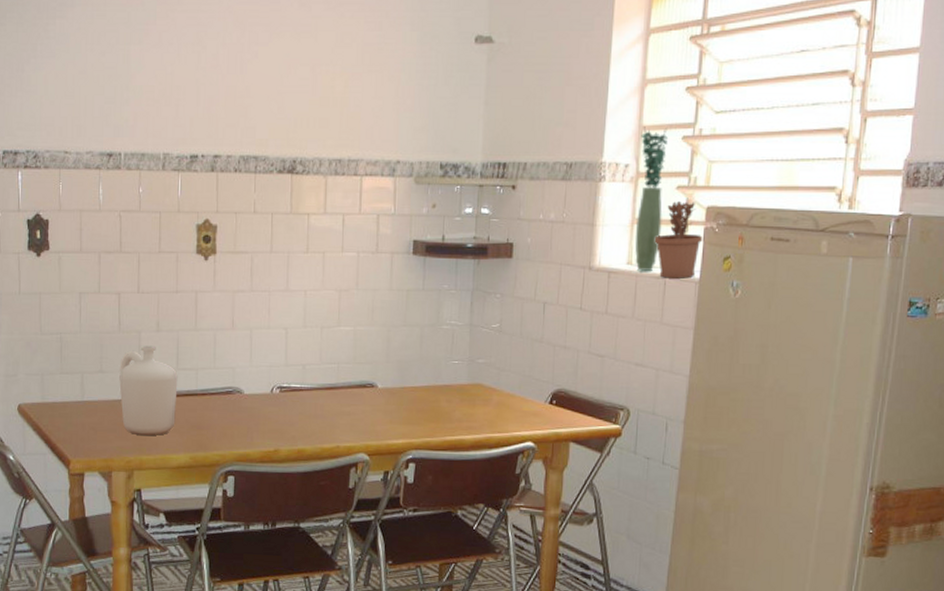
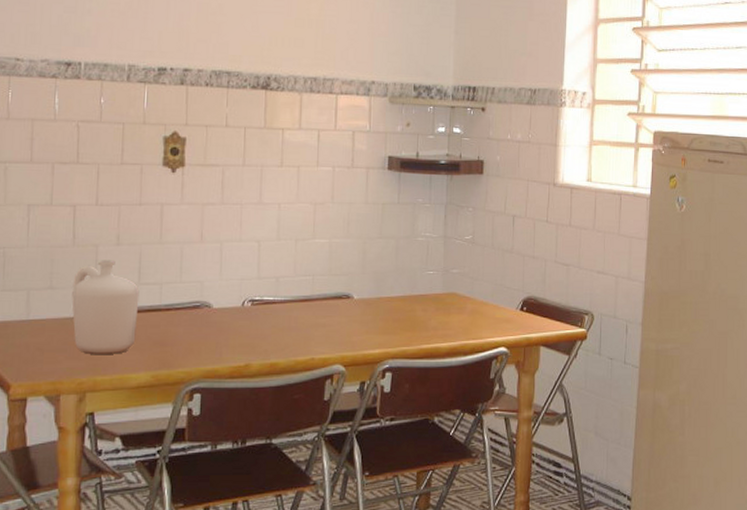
vase: present [635,127,668,272] -> none [593,60,618,189]
flower pot: present [654,200,703,279] -> none [610,125,652,195]

